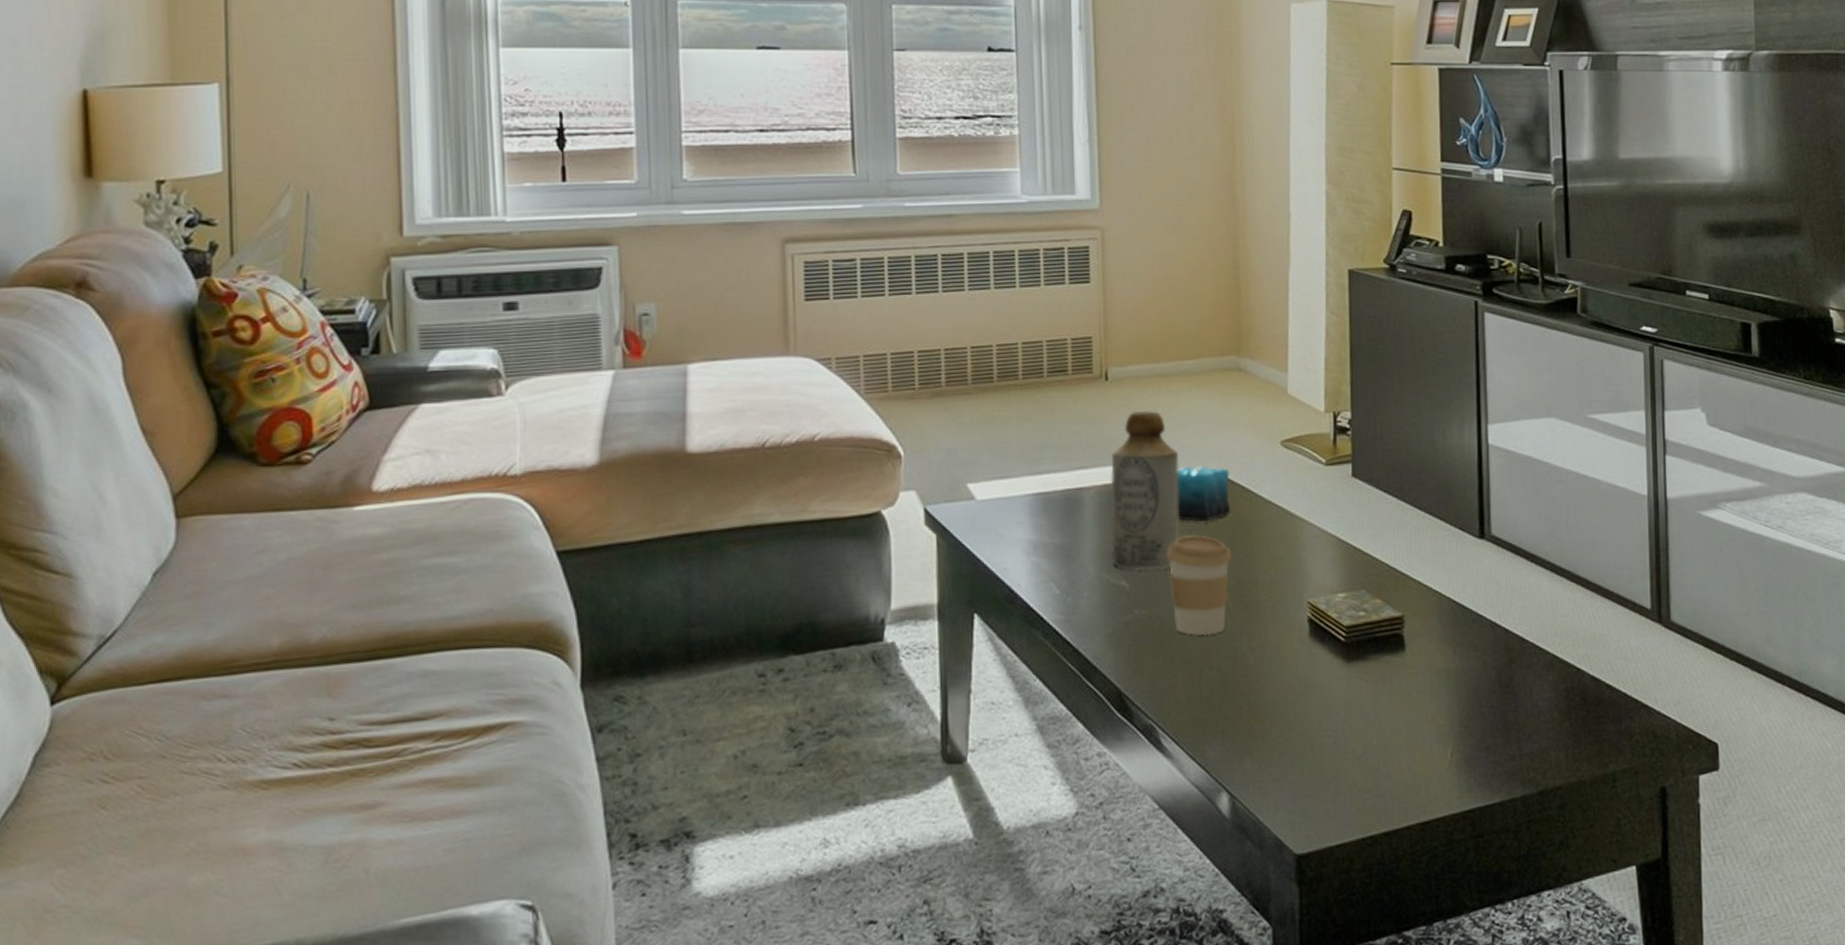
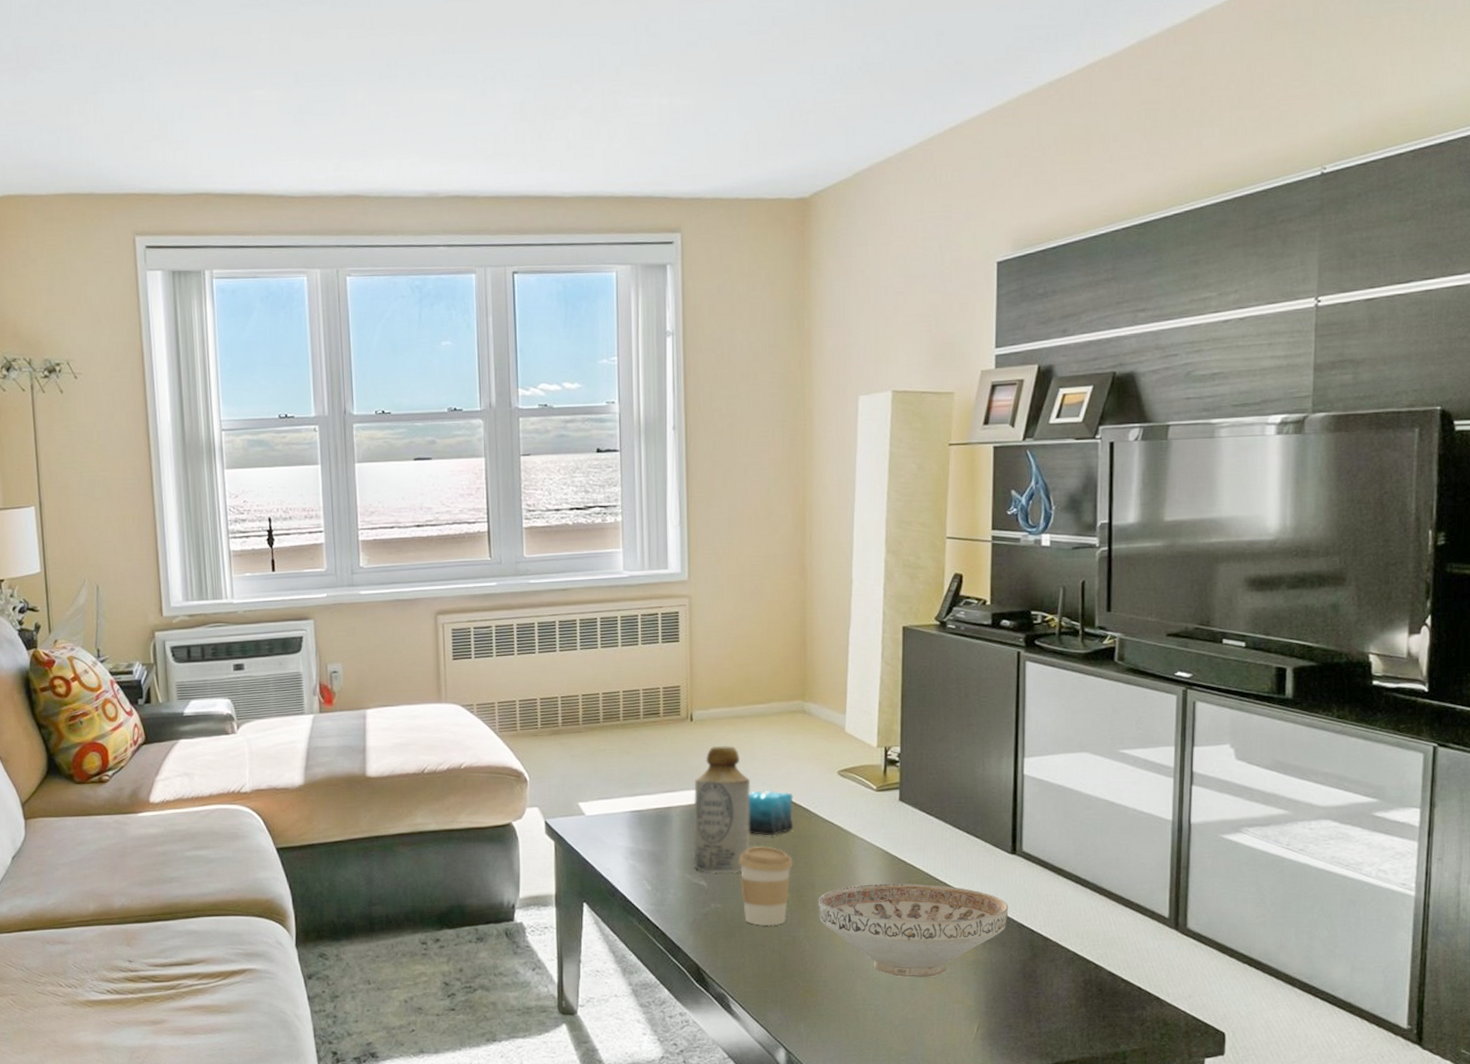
decorative bowl: none [1262,577,1480,694] -> present [818,883,1009,978]

